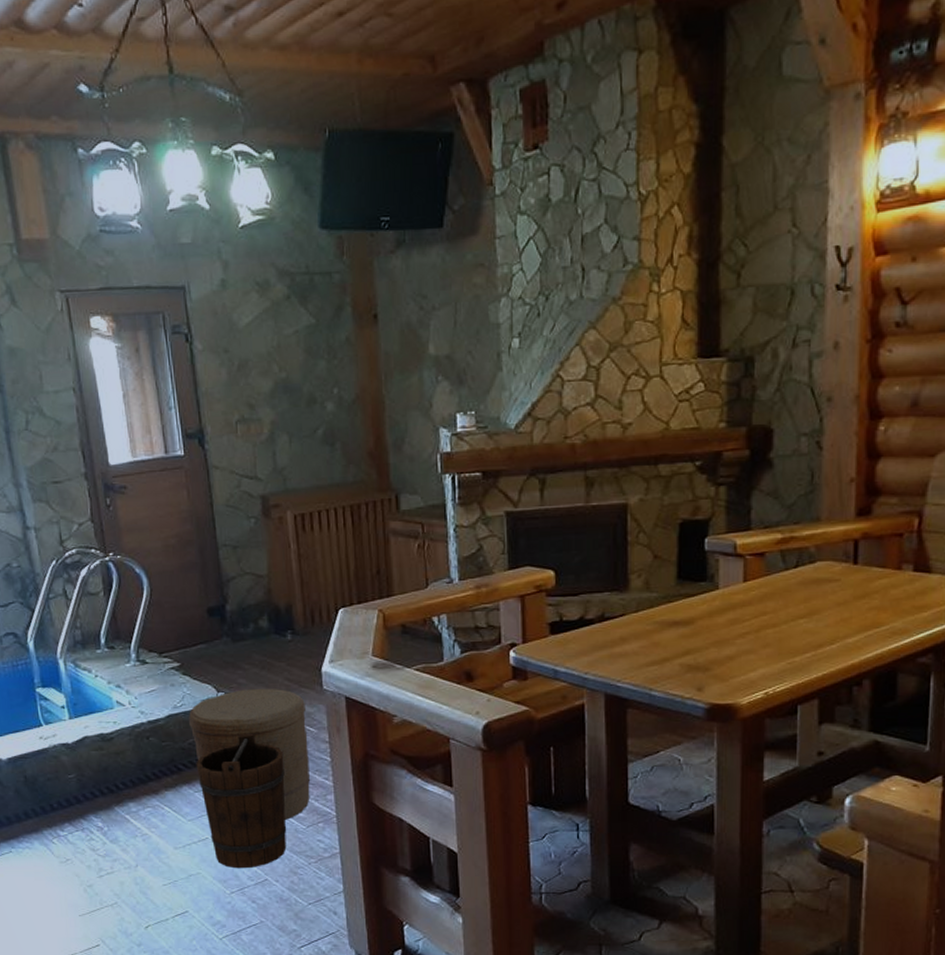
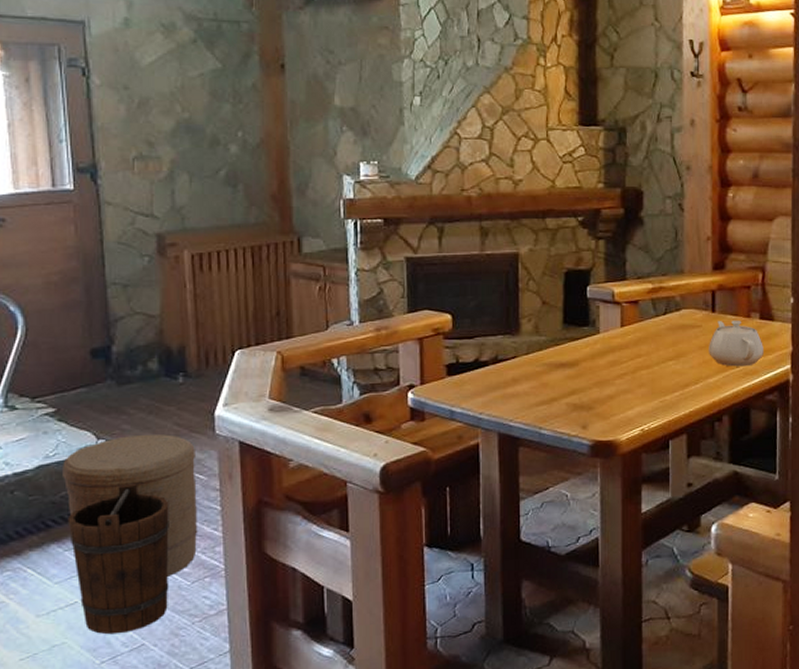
teapot: none [848,572,918,626] -> present [709,319,765,367]

